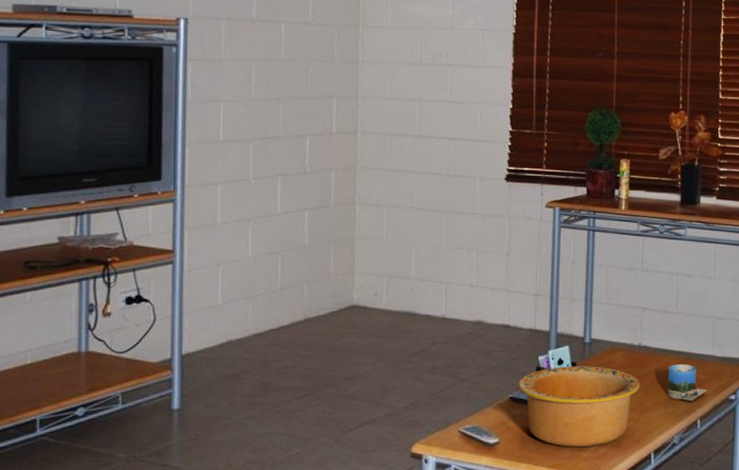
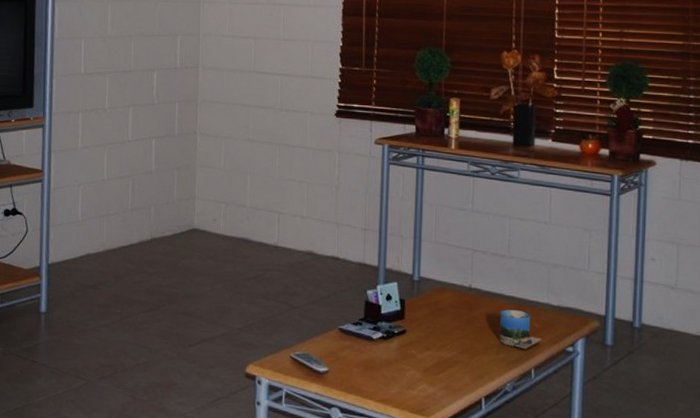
bowl: present [518,366,640,447] -> none [347,302,470,385]

